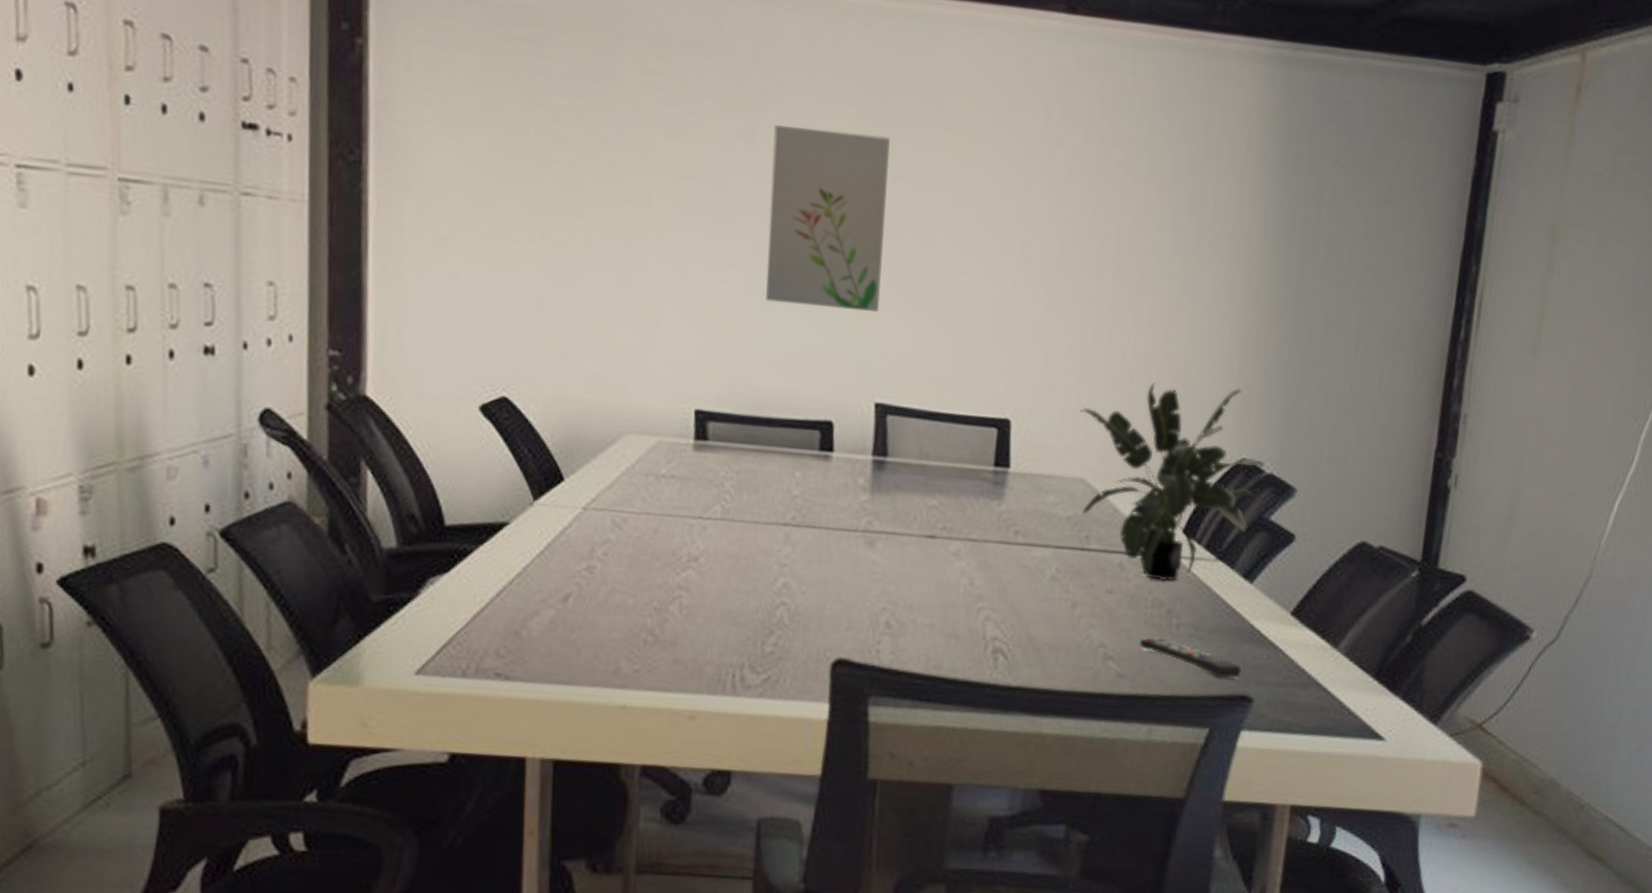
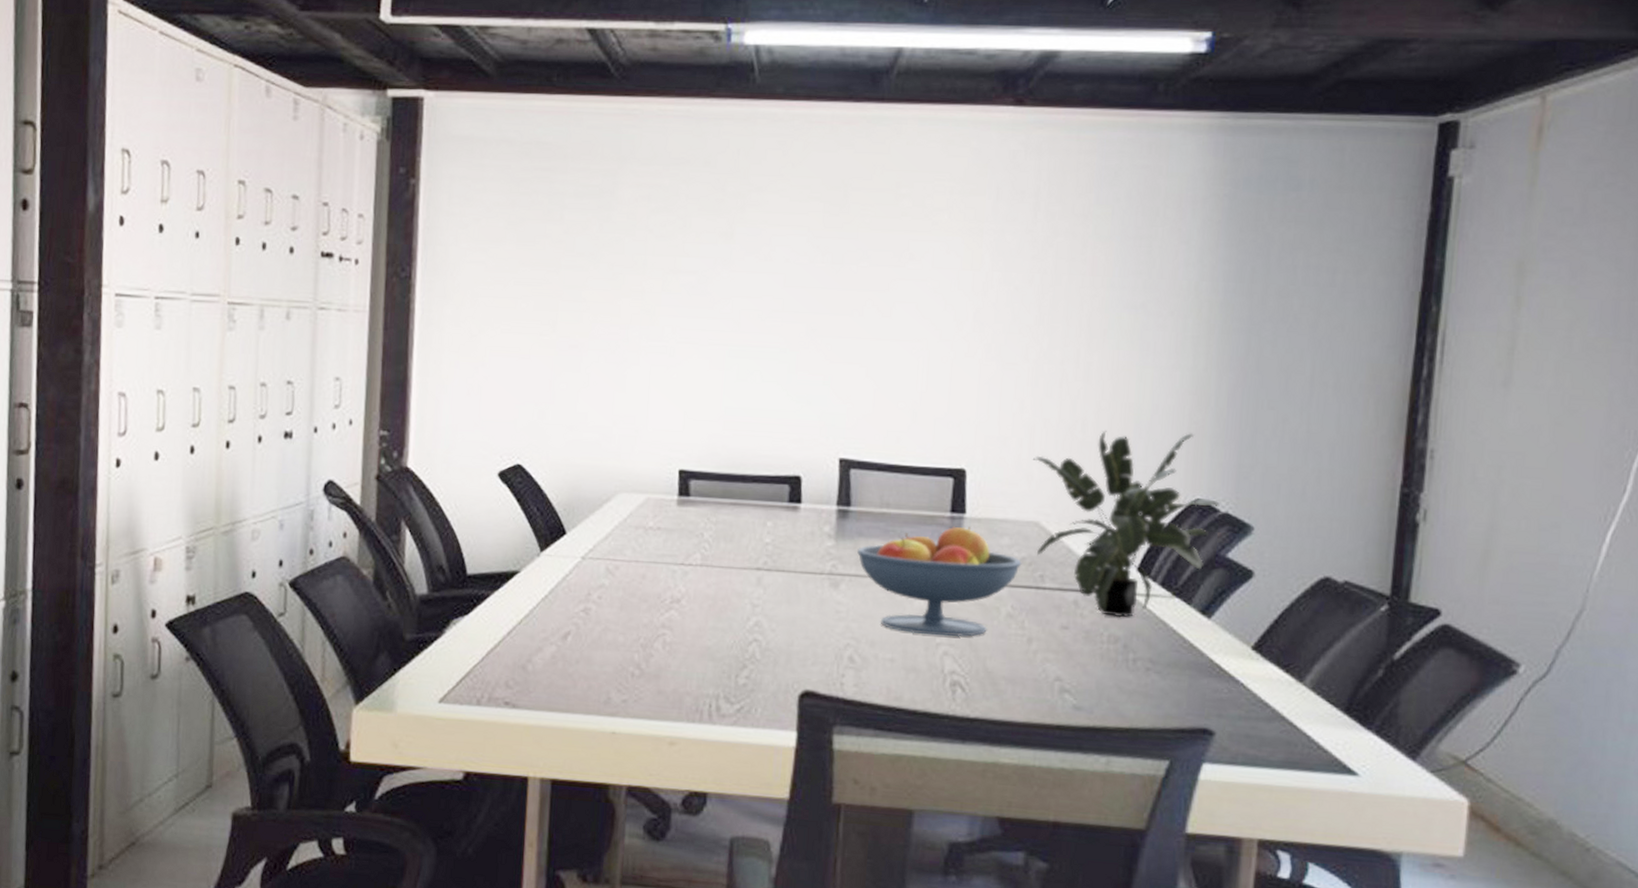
wall art: present [766,125,890,312] -> none [742,222,853,378]
fruit bowl: none [895,481,1067,601] -> present [857,526,1022,637]
remote control: present [1139,637,1242,678] -> none [1096,671,1202,711]

